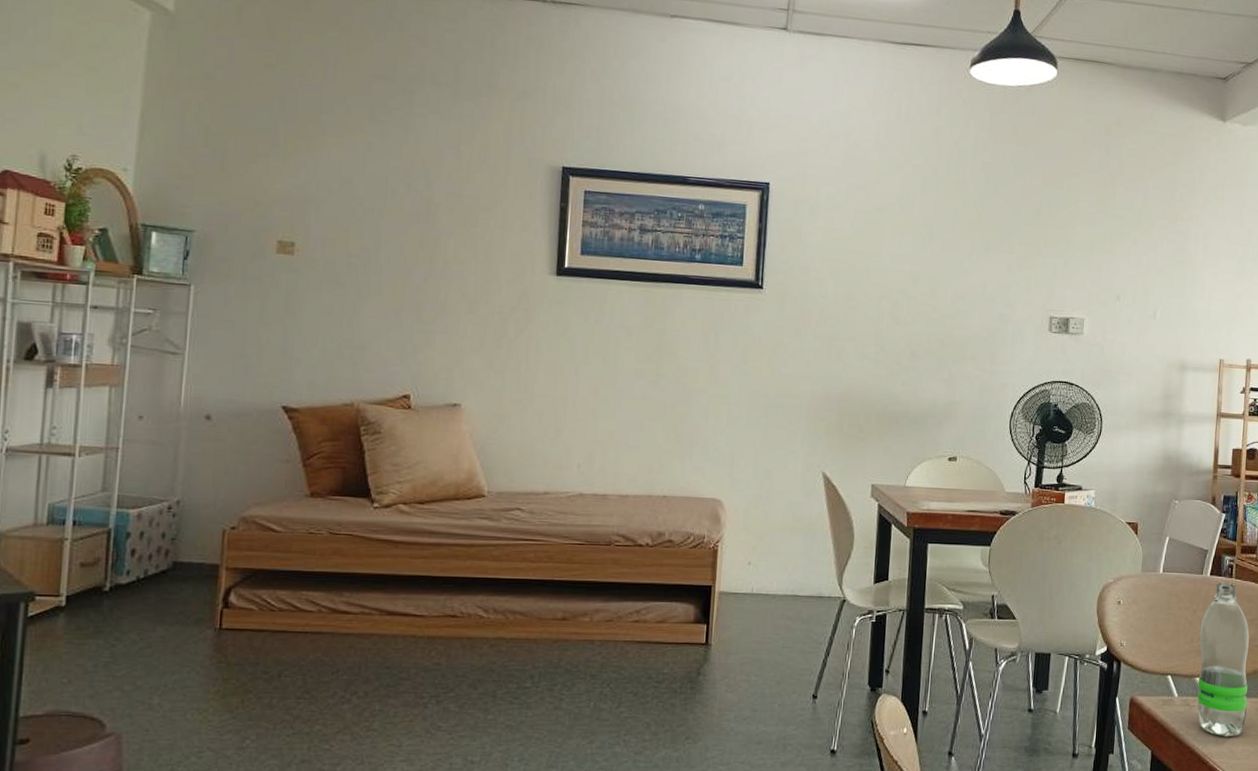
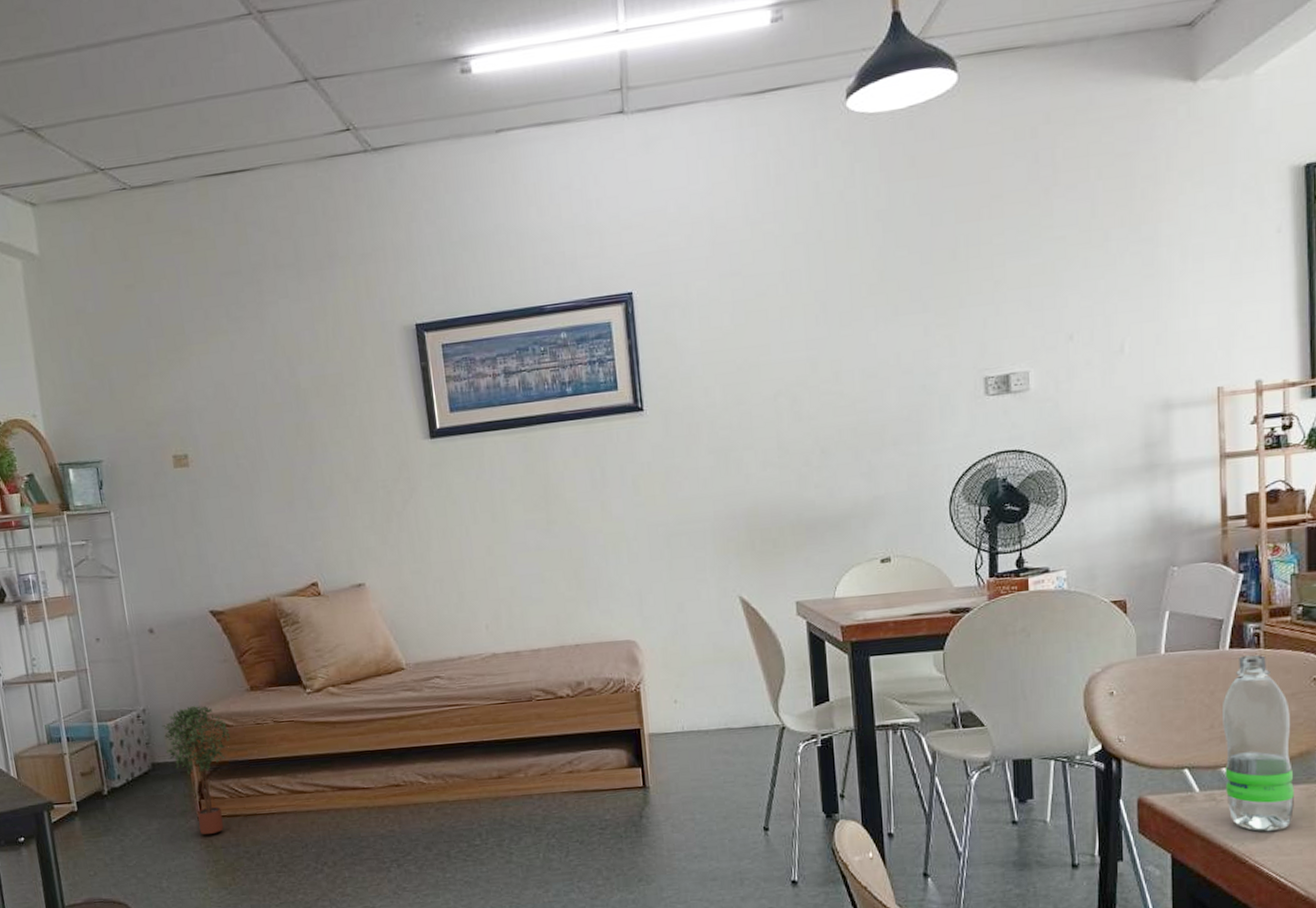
potted tree: none [193,503,276,648] -> present [161,705,232,834]

